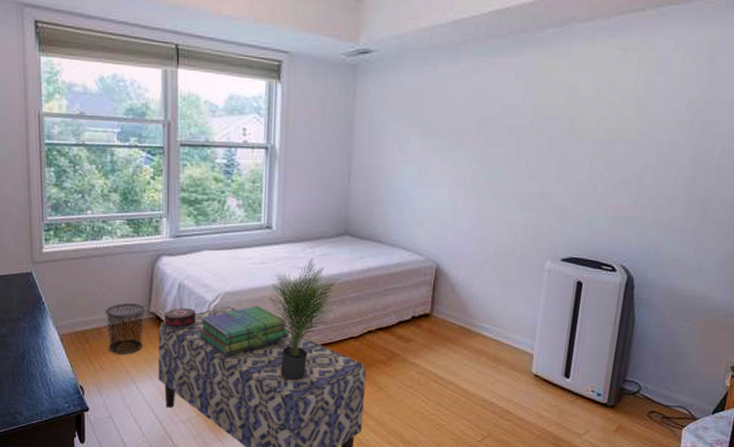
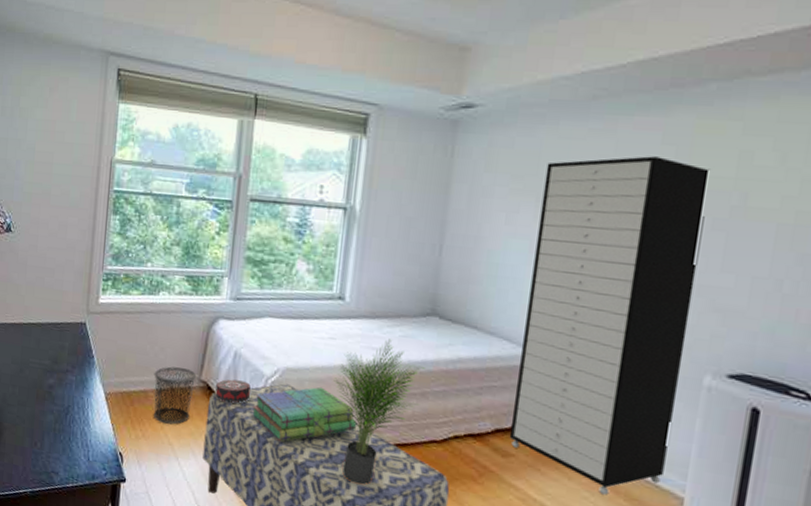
storage cabinet: none [409,91,548,360] -> present [509,156,710,495]

